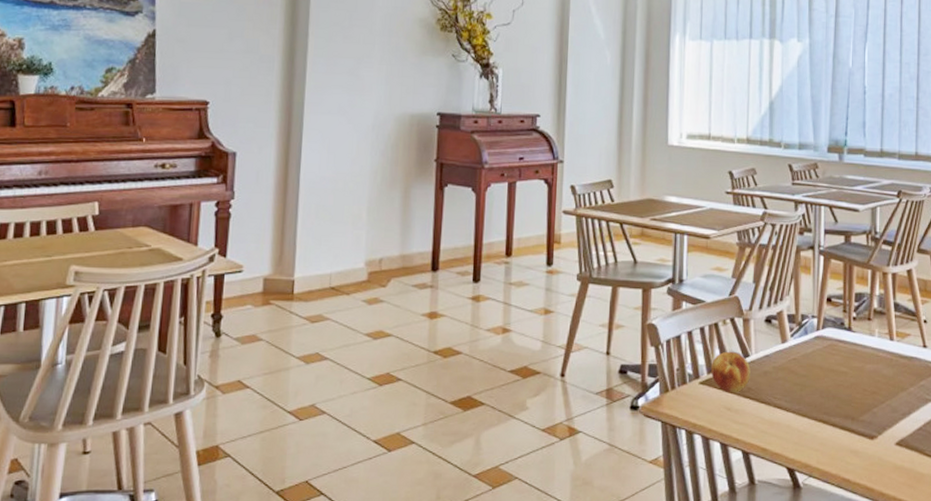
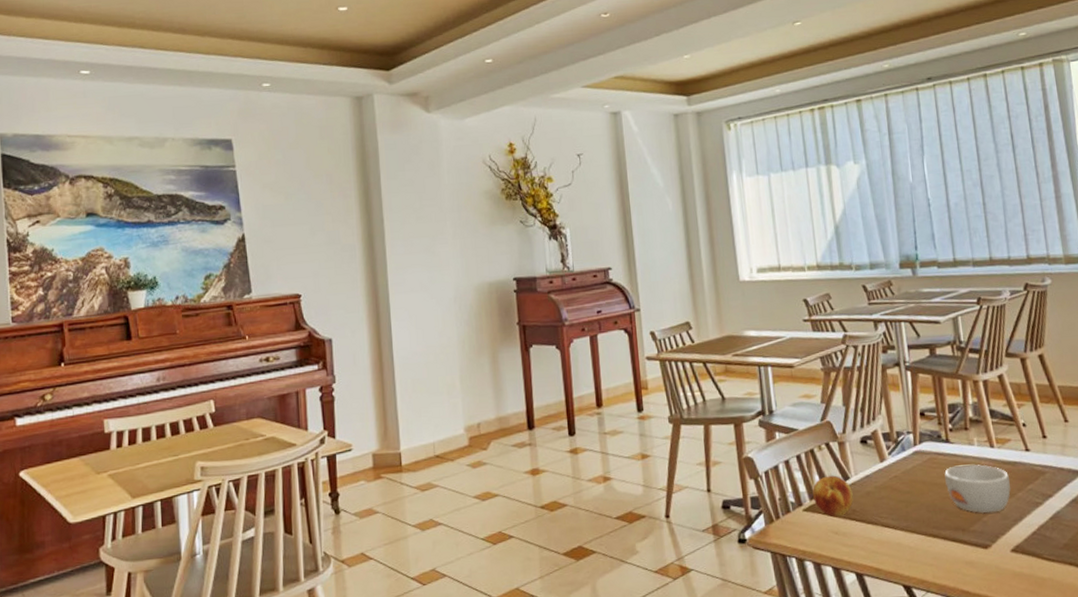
bowl: none [842,354,905,405] -> present [944,464,1011,514]

